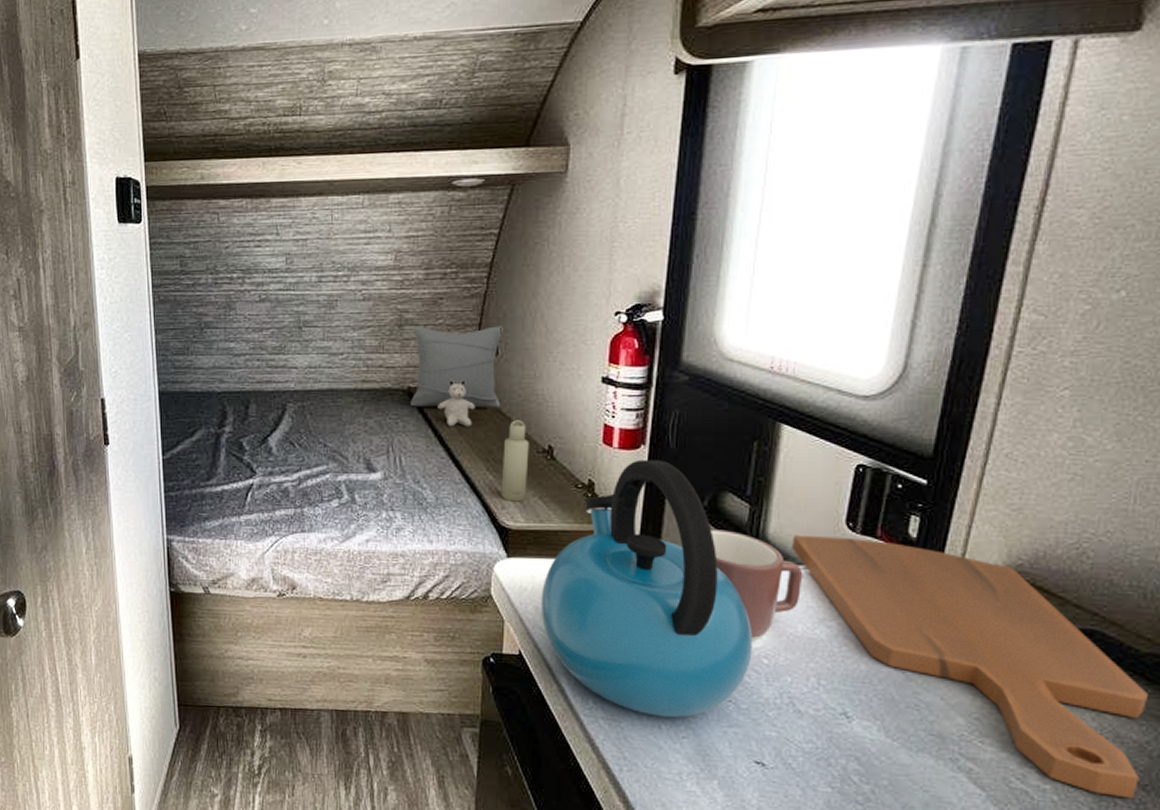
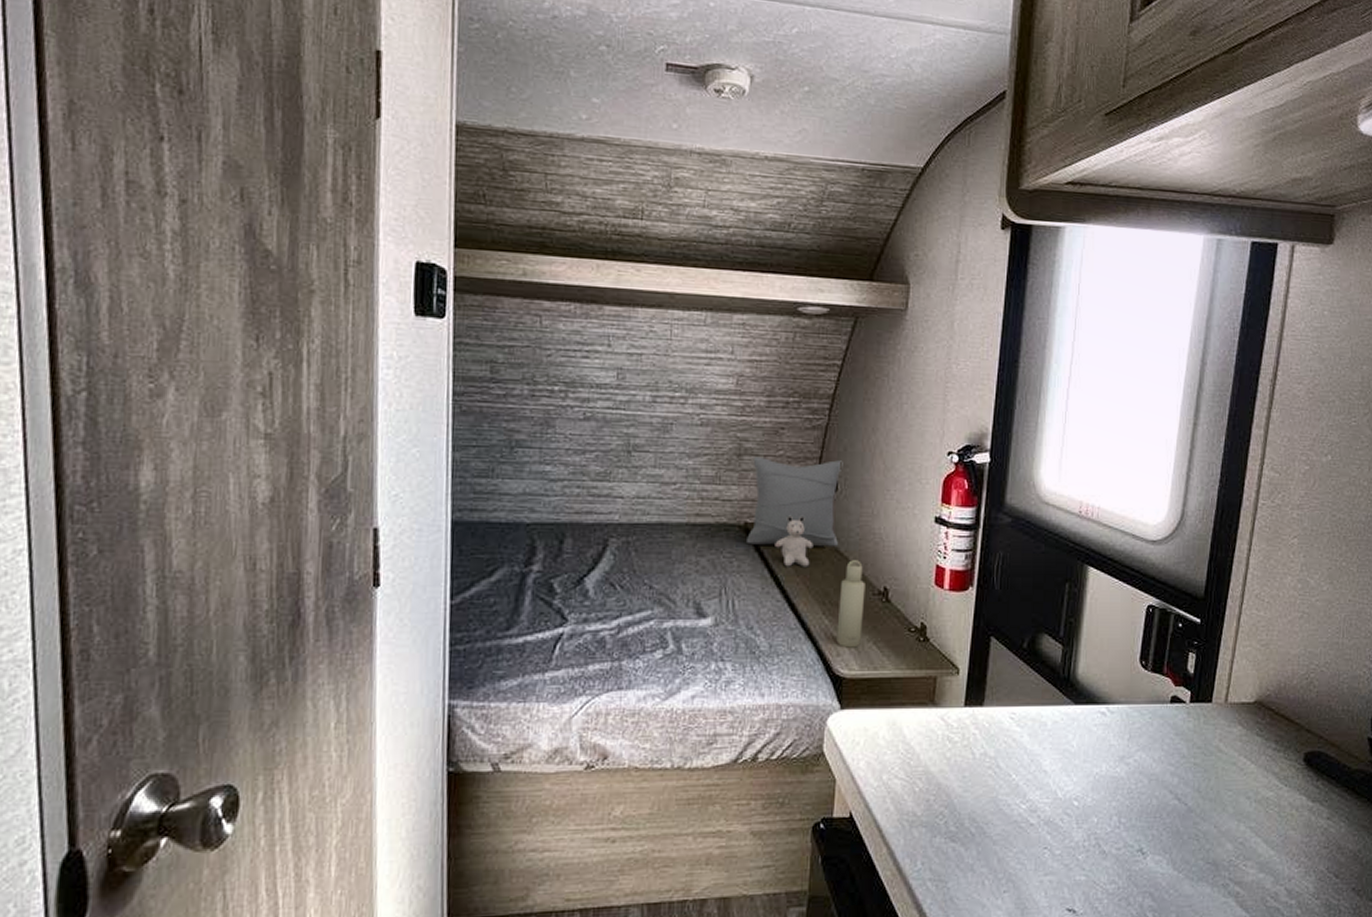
kettle: present [540,459,753,718] -> none [872,601,1065,872]
mug: present [710,529,803,641] -> none [1029,671,1107,784]
cutting board: present [792,534,1150,799] -> none [1097,674,1359,905]

